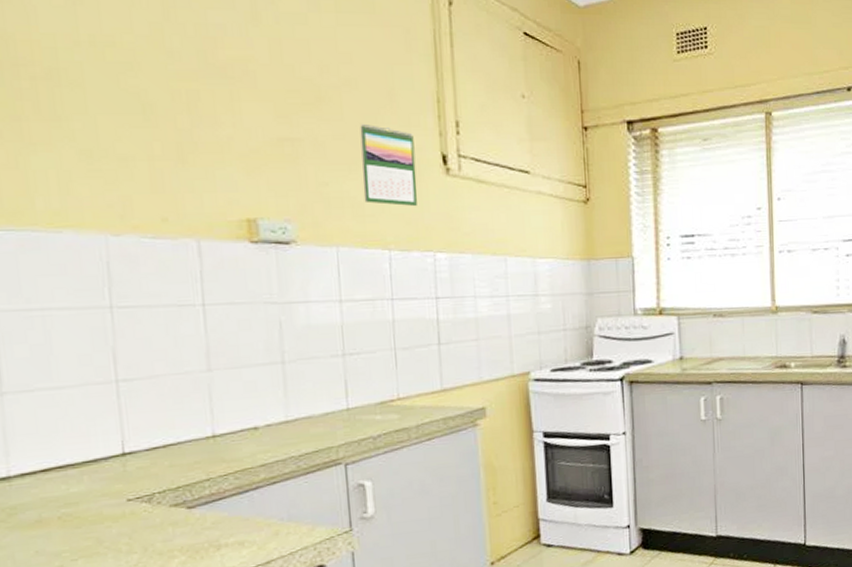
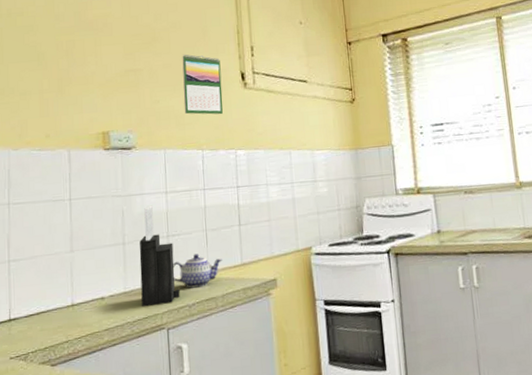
knife block: none [305,316,361,439] -> present [139,205,180,307]
teapot: none [351,377,416,418] -> present [173,254,222,289]

